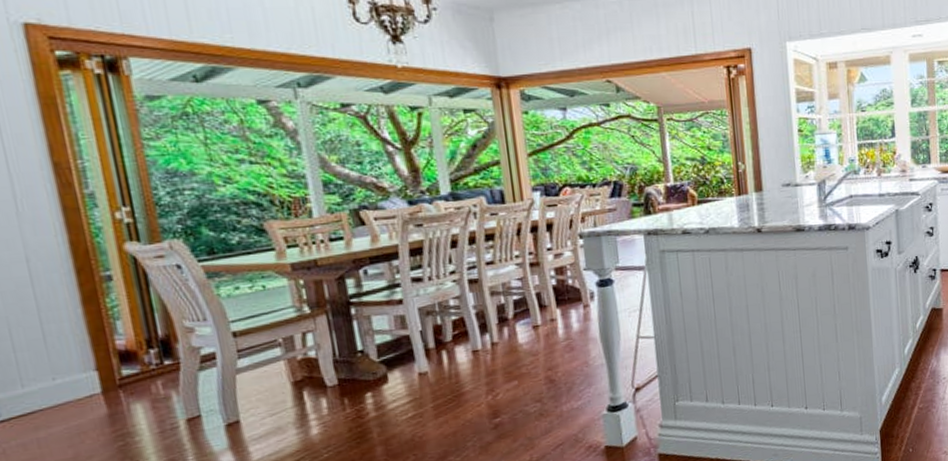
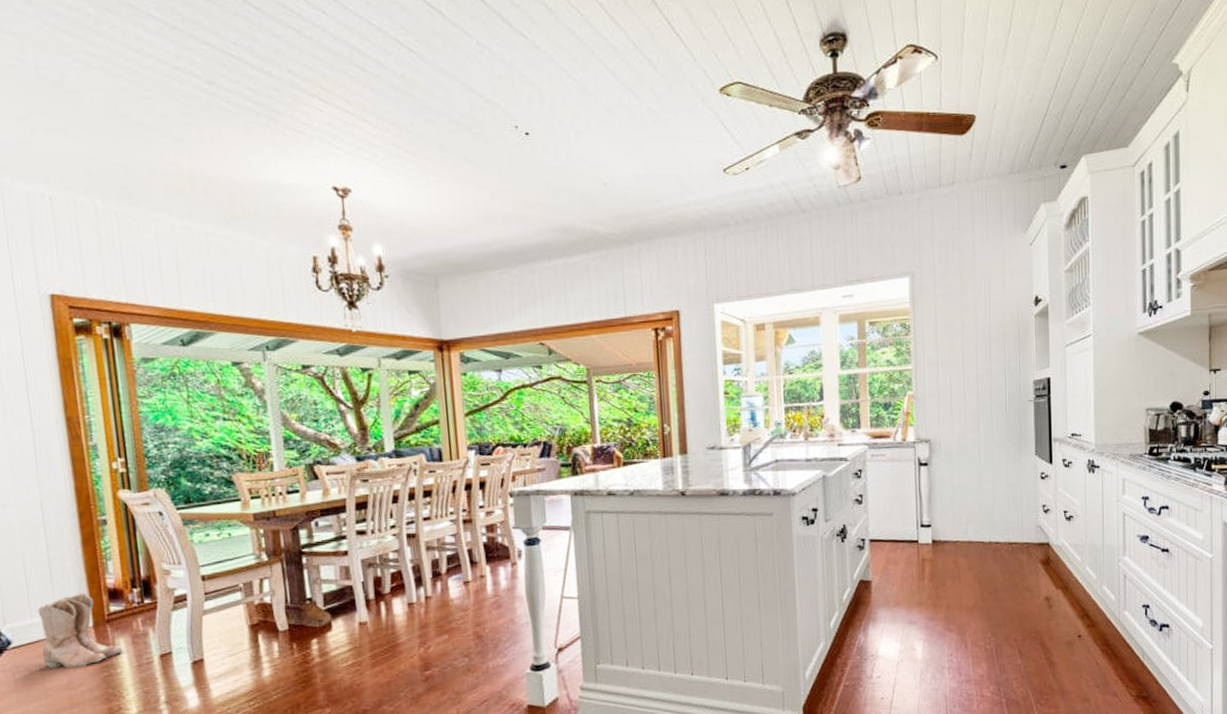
boots: none [30,356,141,441] -> present [37,592,123,668]

